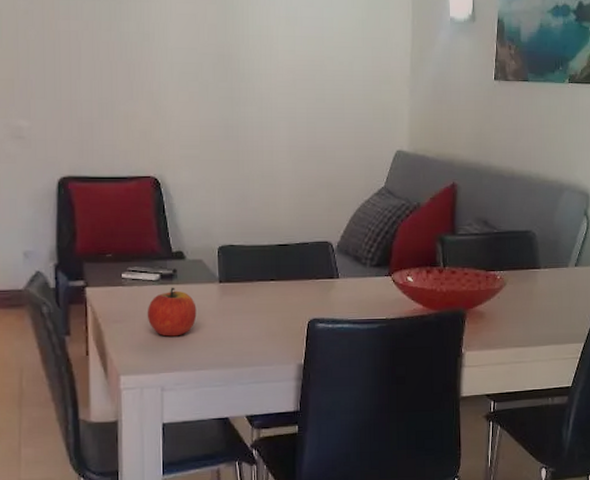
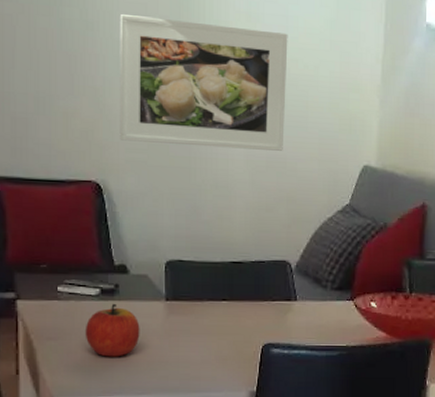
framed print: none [172,25,324,141] -> present [119,14,288,151]

